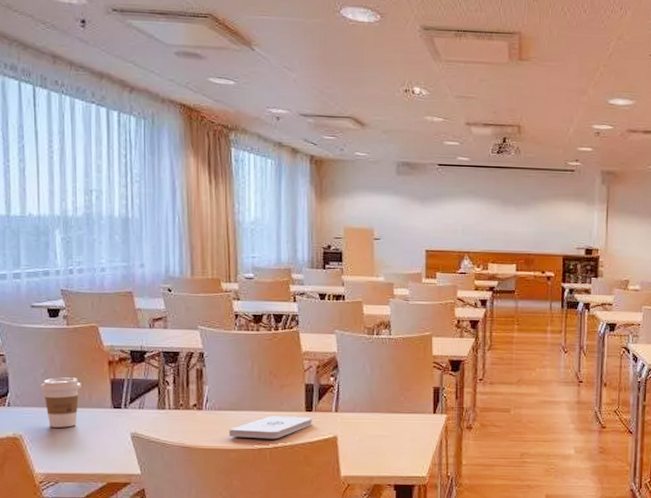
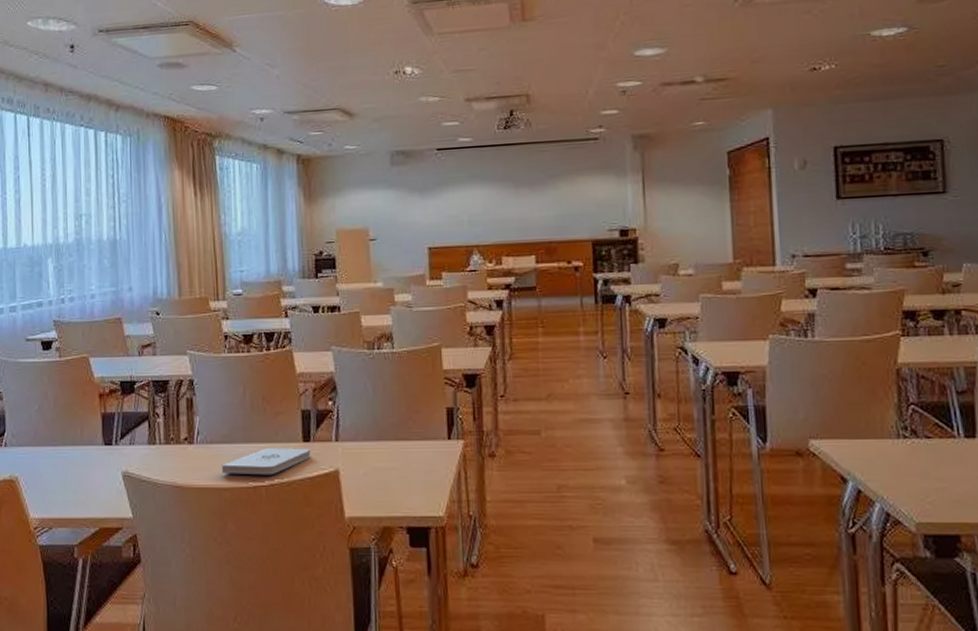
coffee cup: present [40,377,81,428] -> none [35,413,73,468]

